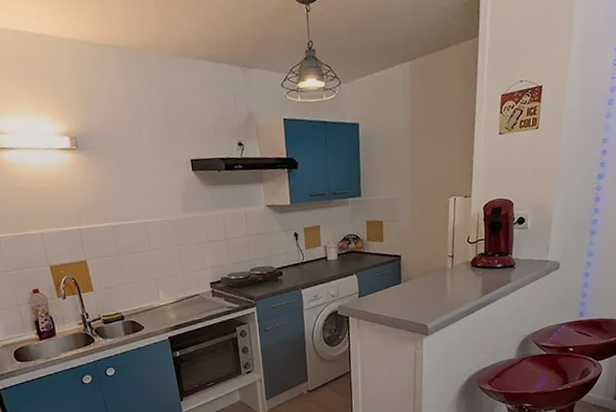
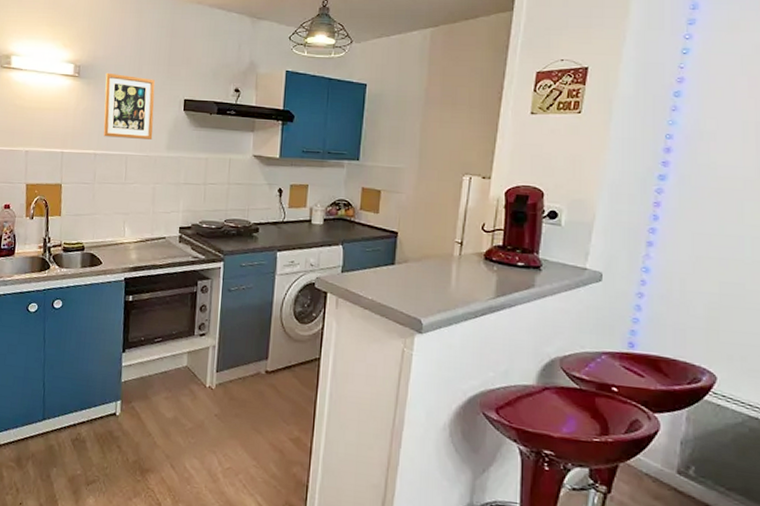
picture frame: none [105,141,168,208] -> present [103,72,156,140]

